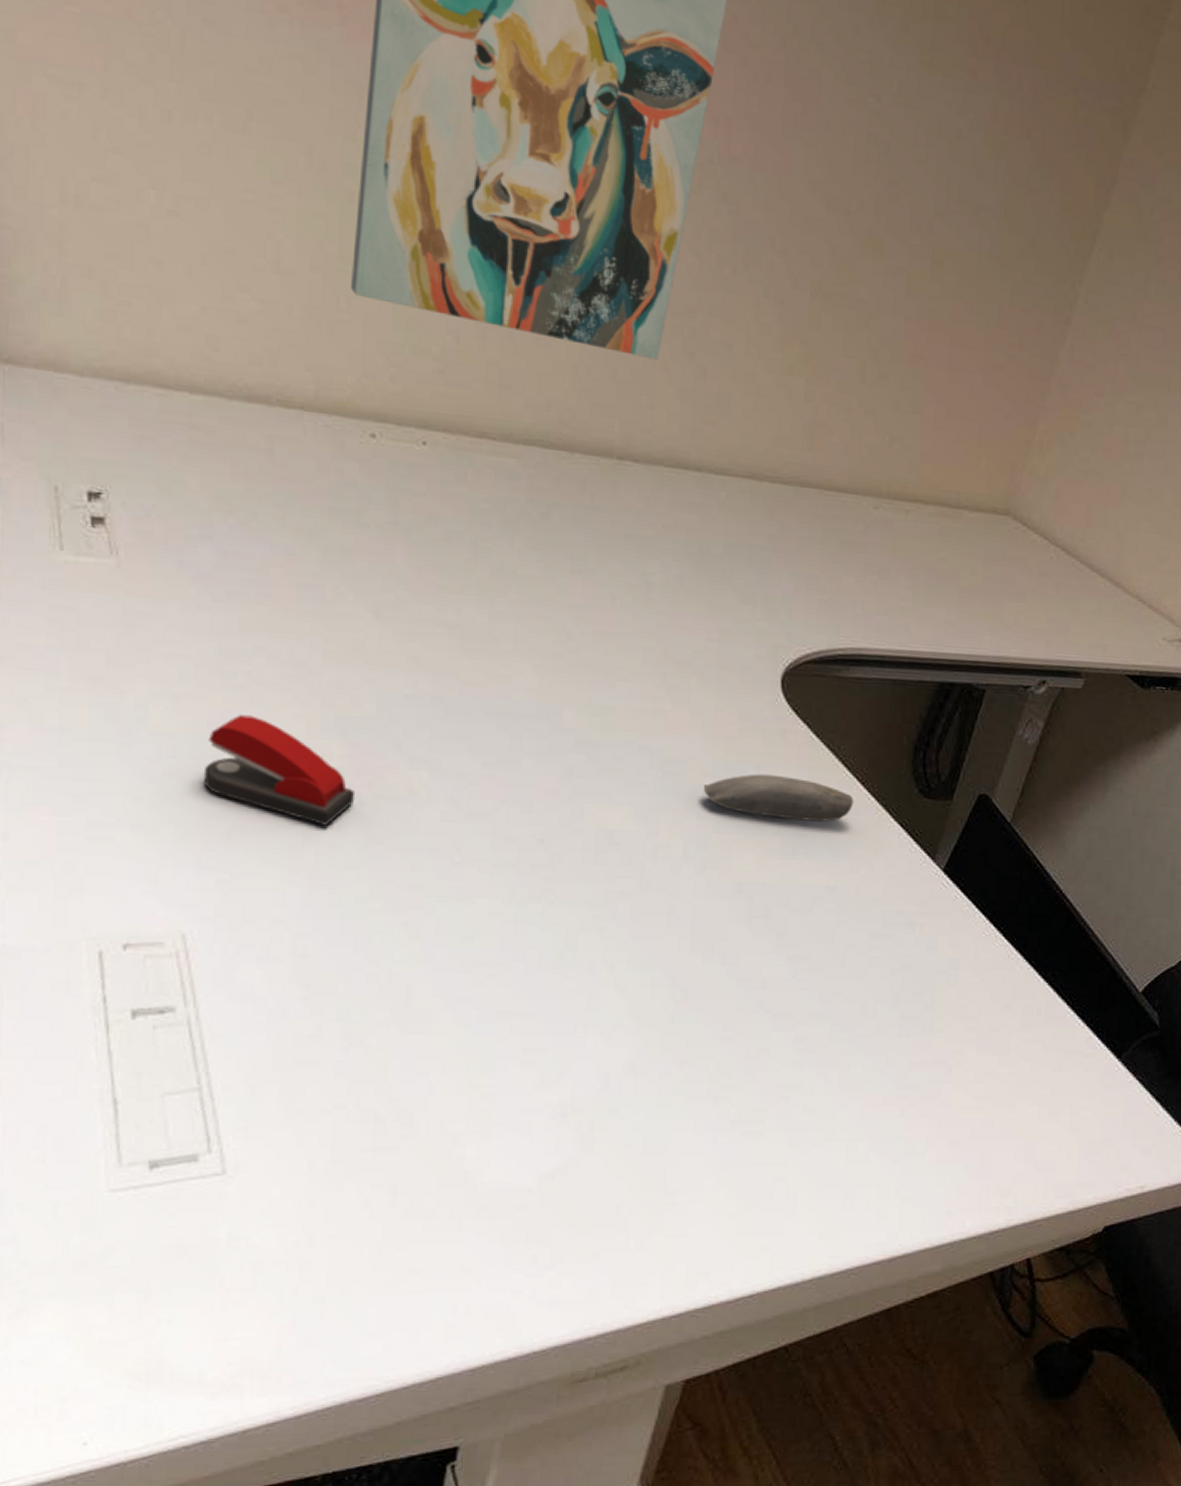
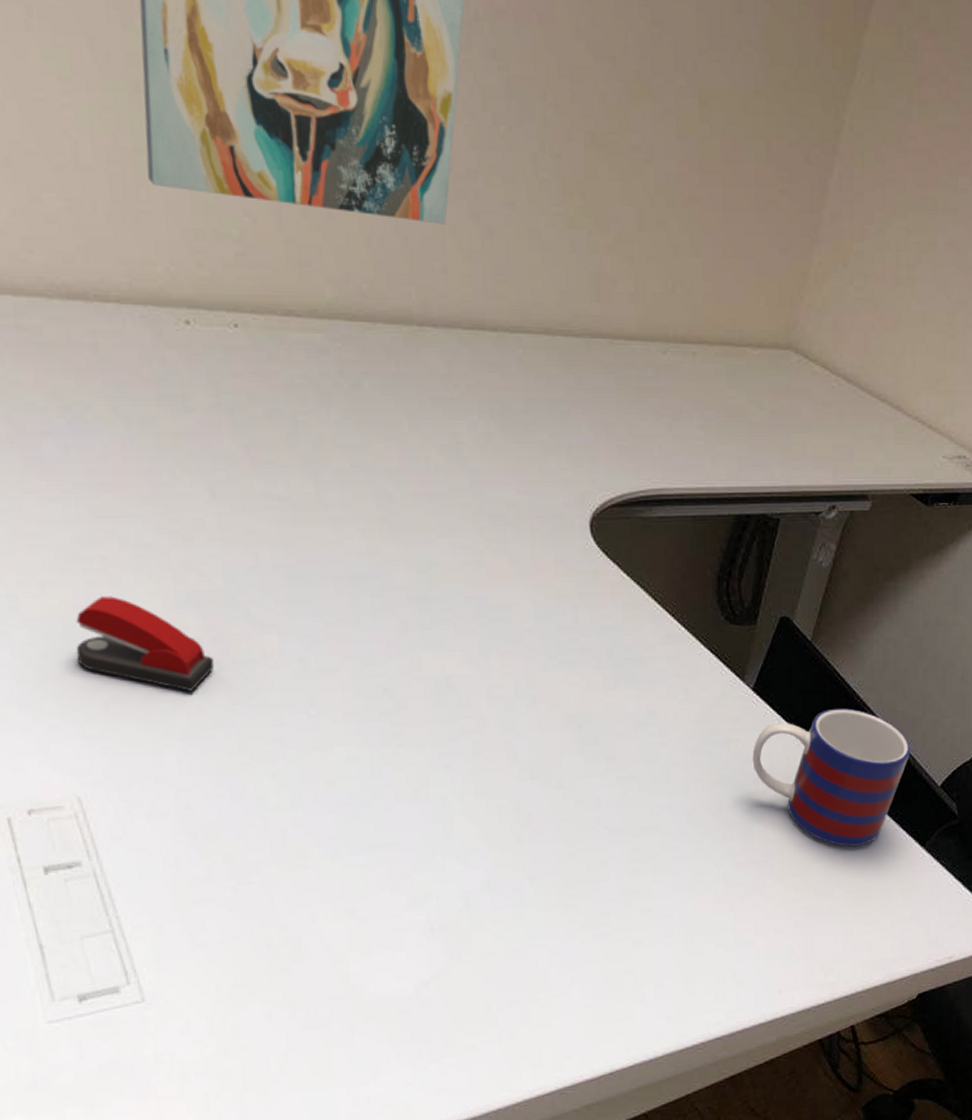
computer mouse: present [703,774,854,822] -> none [527,613,666,654]
mug: none [937,897,1112,1053] -> present [752,708,911,847]

